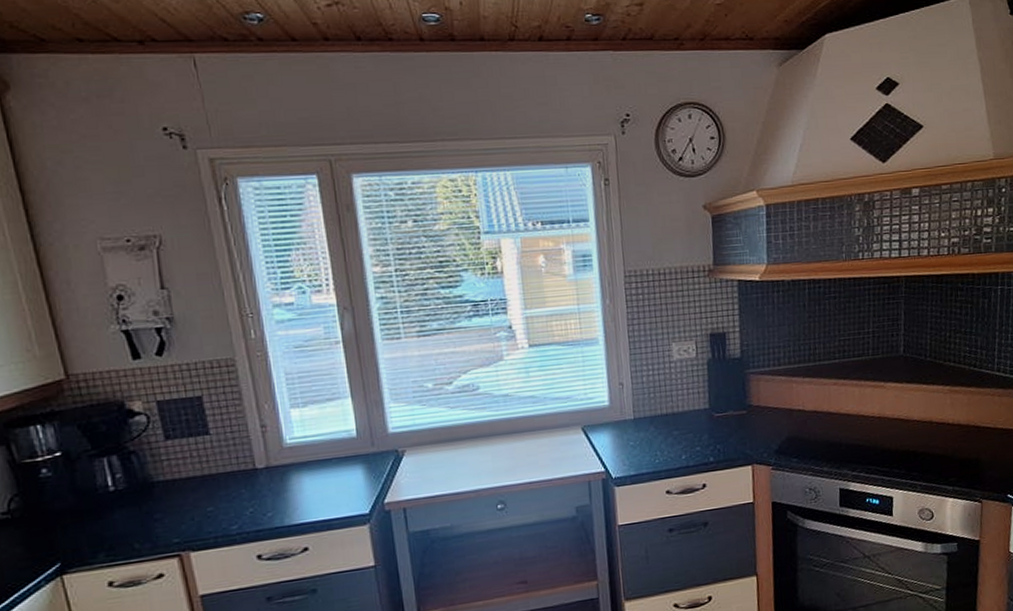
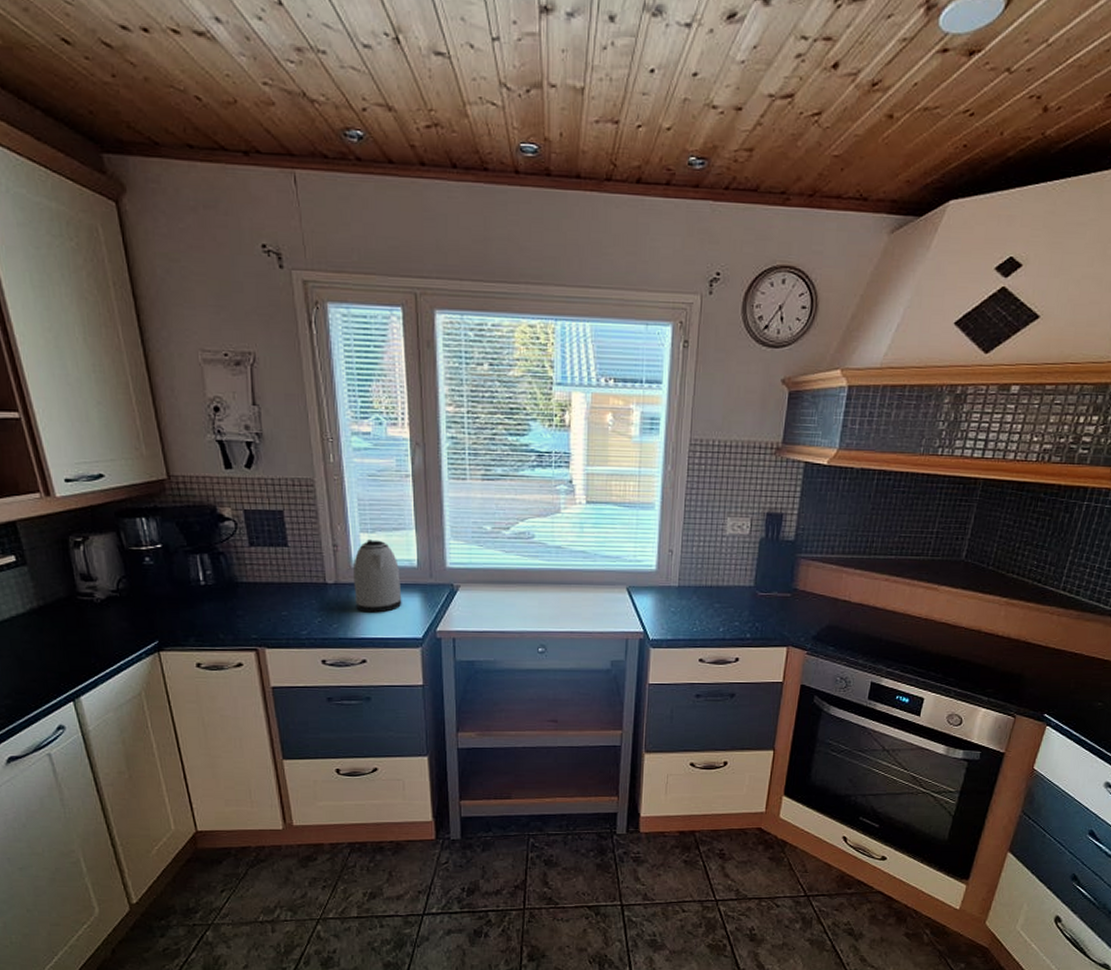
kettle: none [285,413,344,495] -> present [352,539,402,613]

